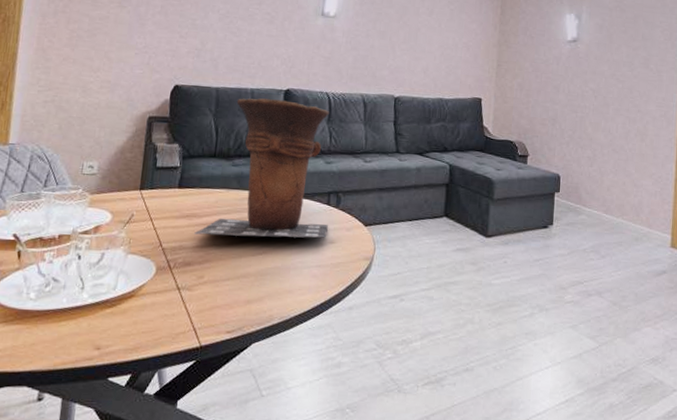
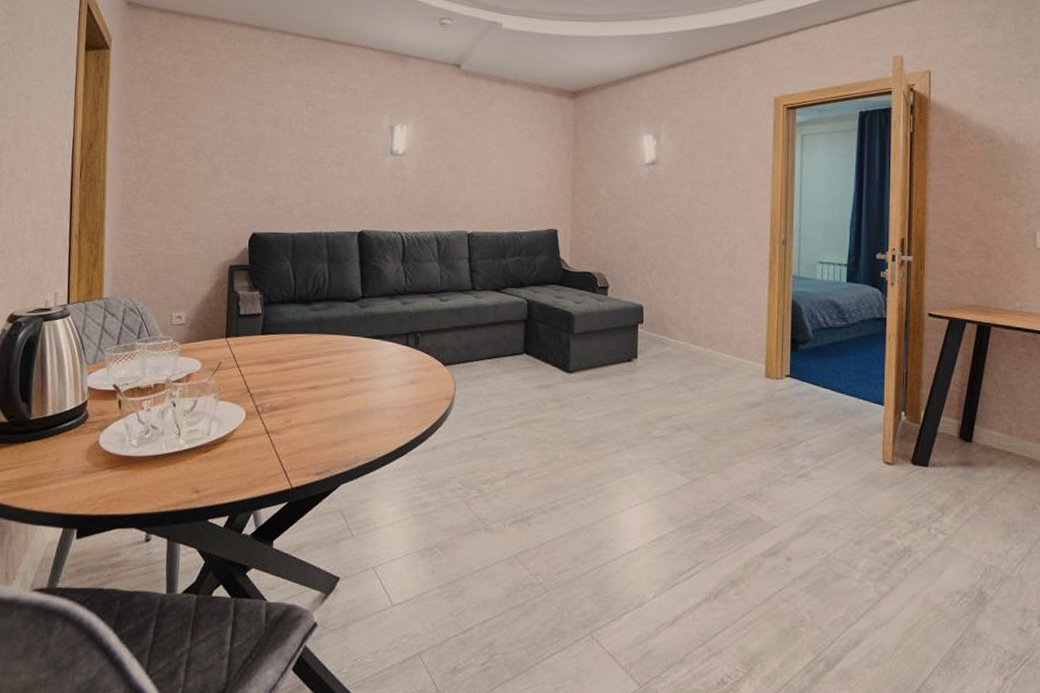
vase: present [194,98,329,238] -> none [279,242,408,380]

